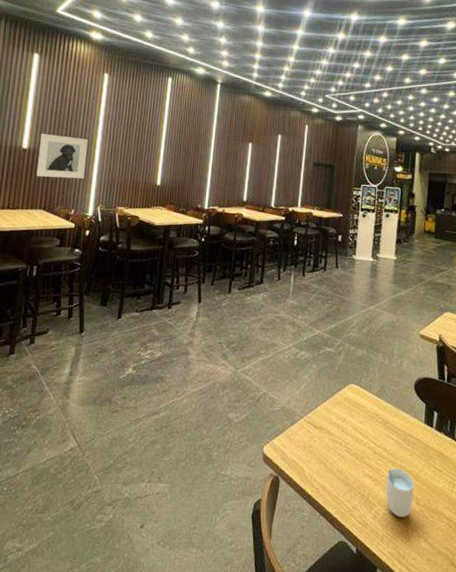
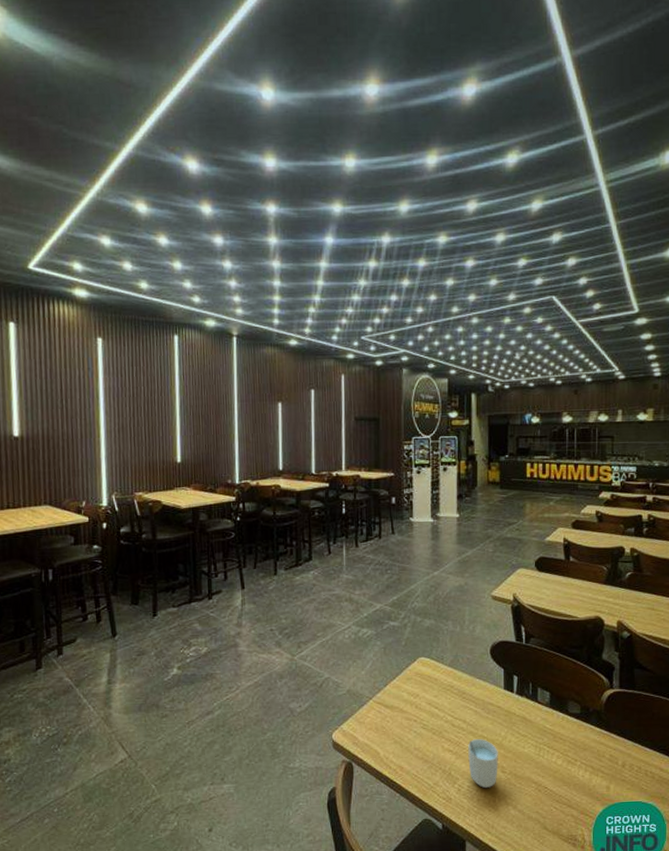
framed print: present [36,134,88,179] -> none [32,417,91,468]

